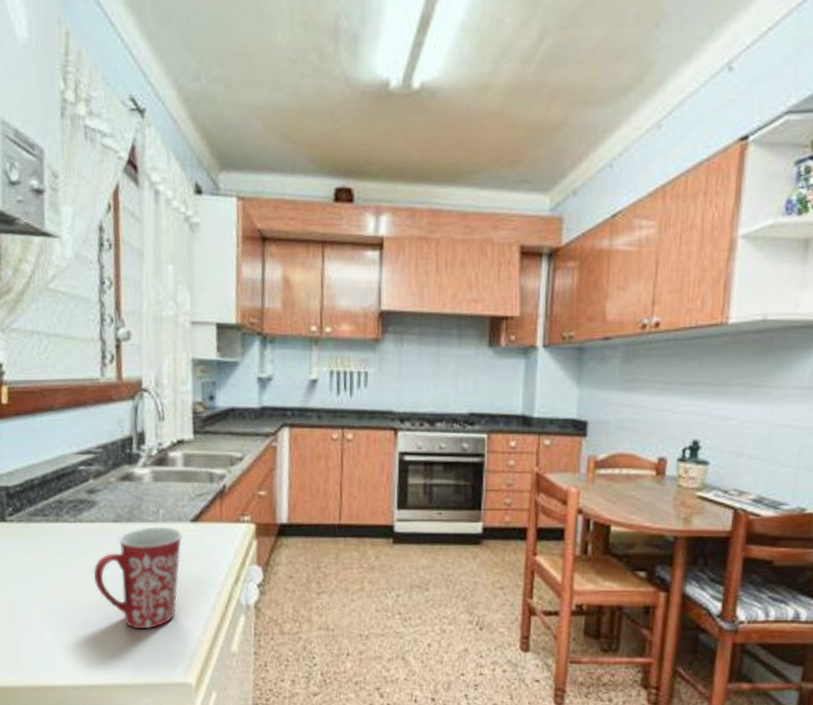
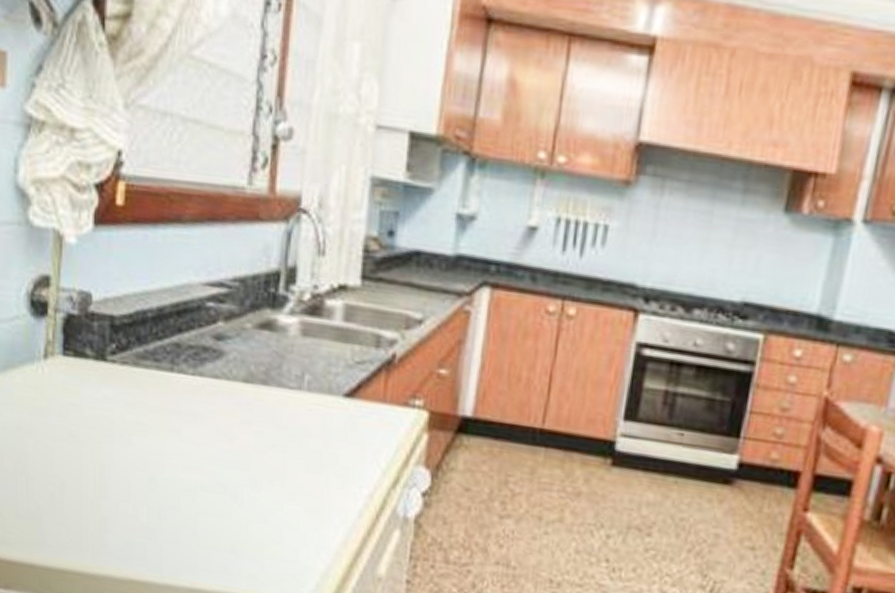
mug: present [93,527,183,628] -> none [210,395,332,528]

